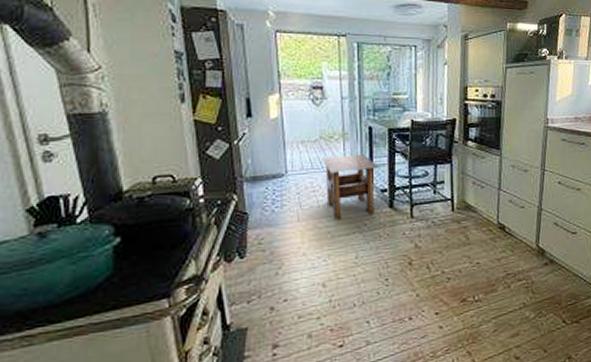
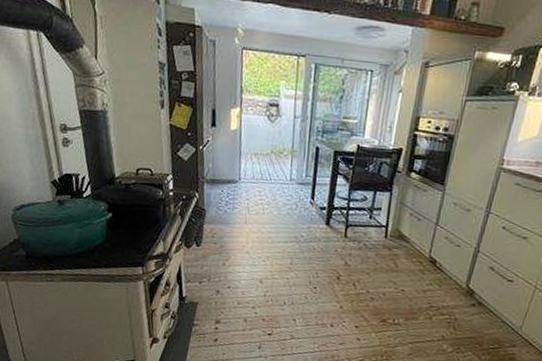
side table: present [322,154,379,219] -> none [270,170,321,228]

